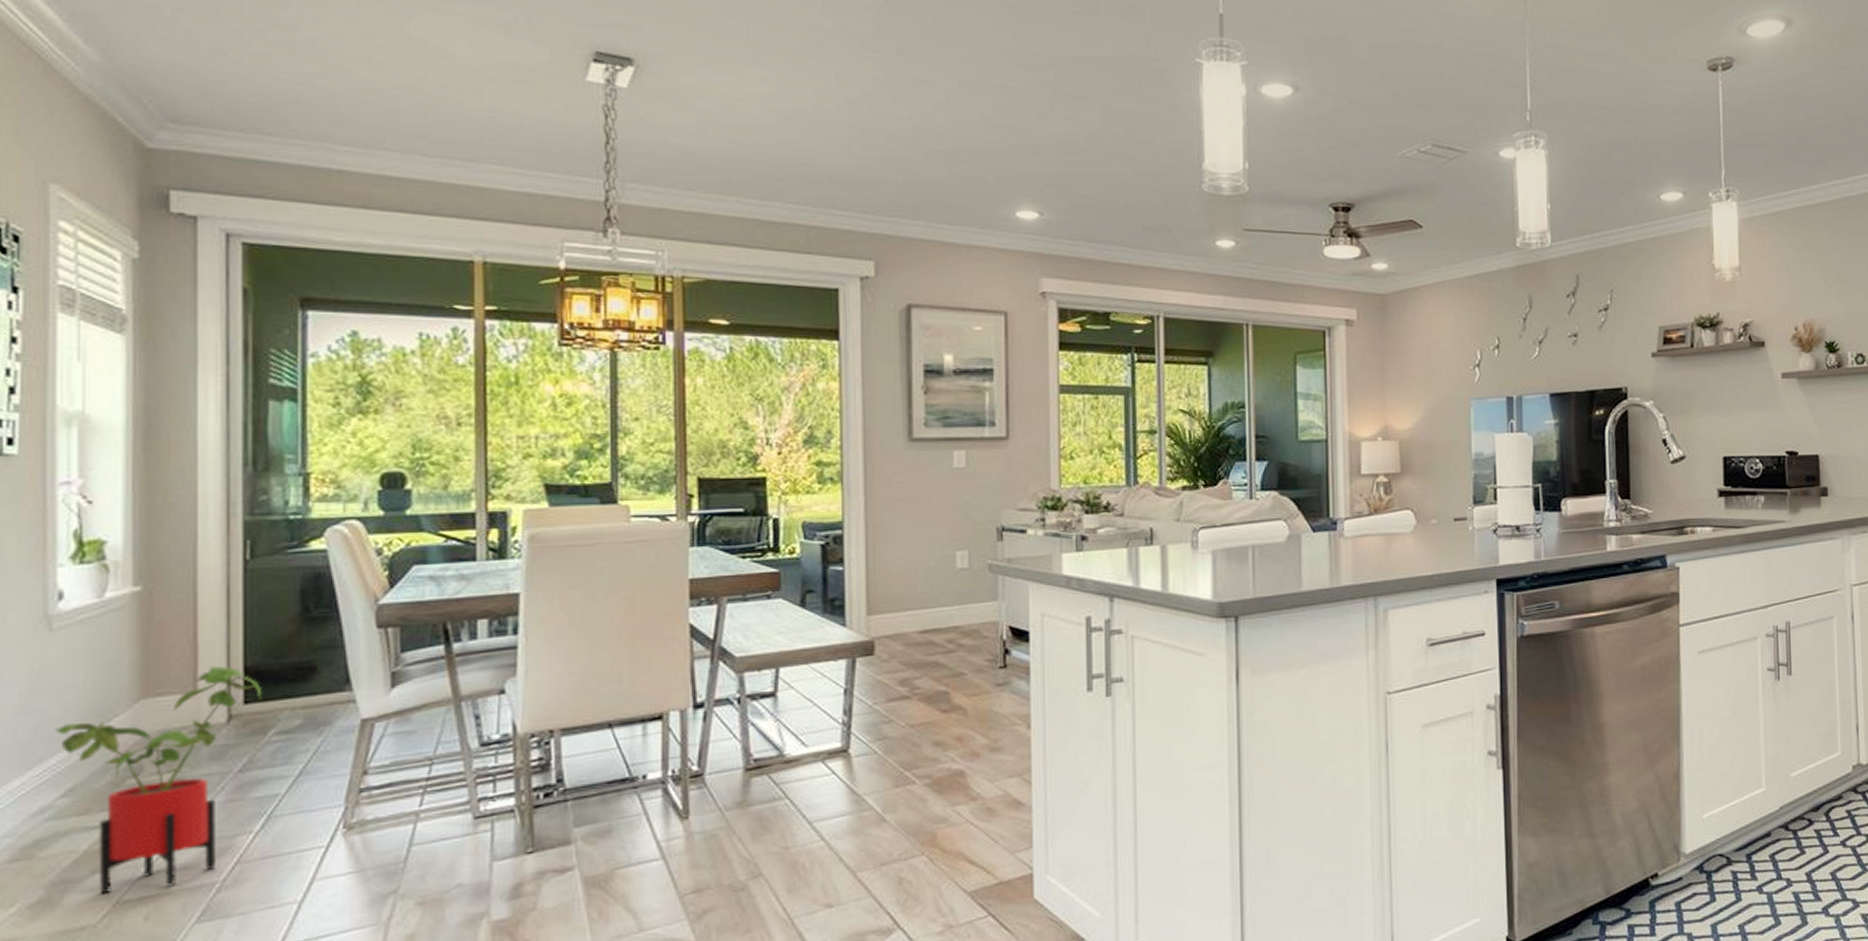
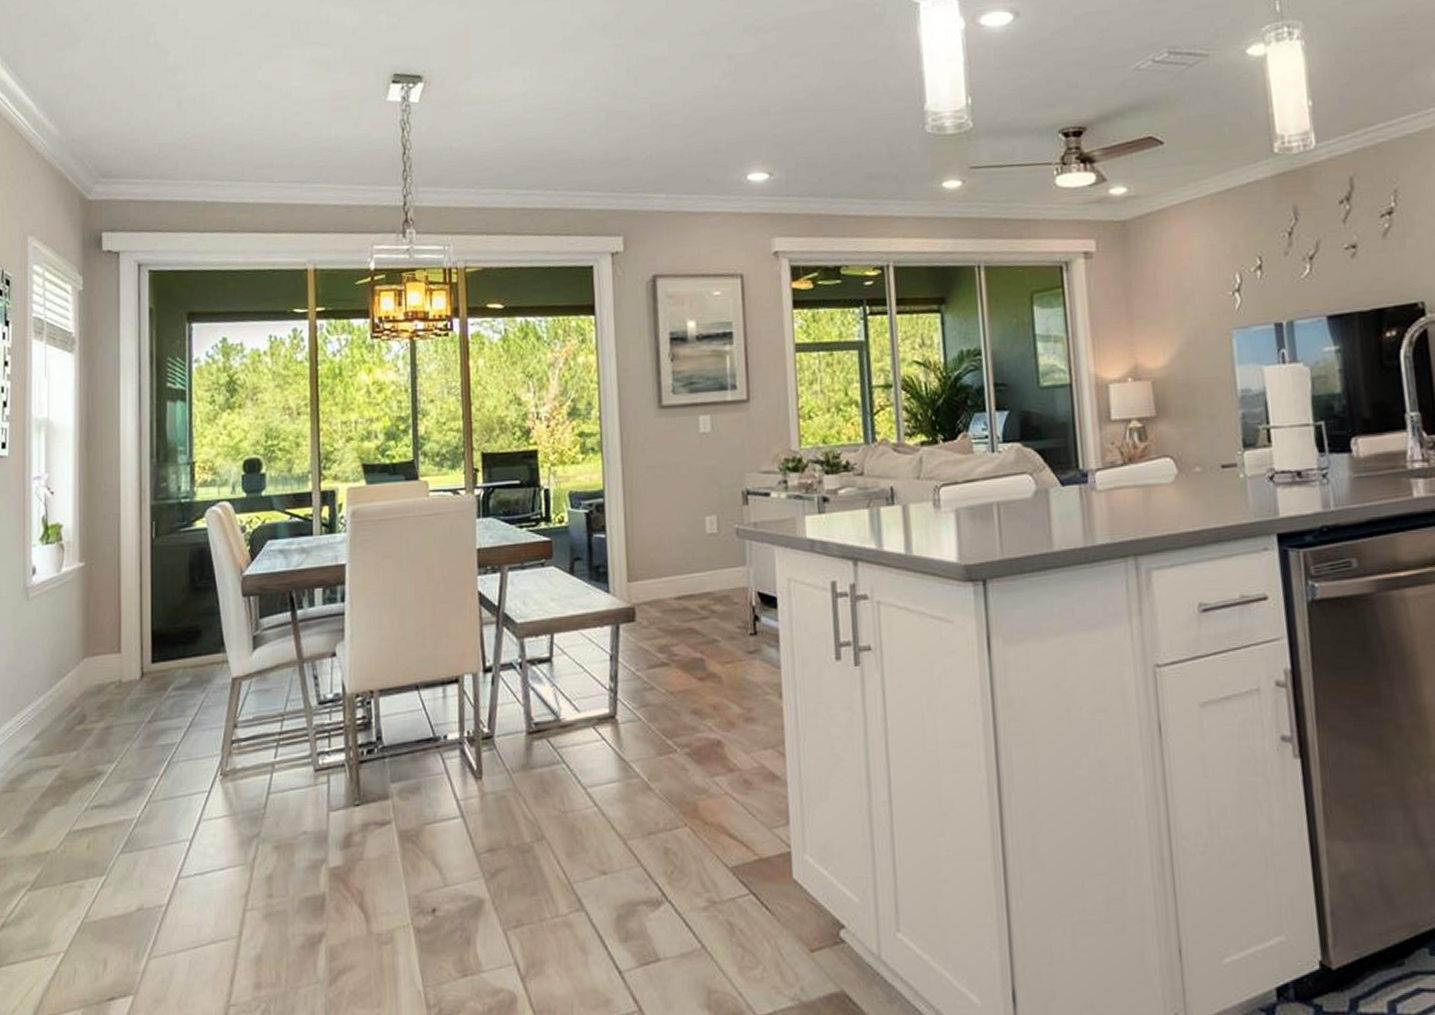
house plant: present [55,666,261,895] -> none [30,630,163,825]

